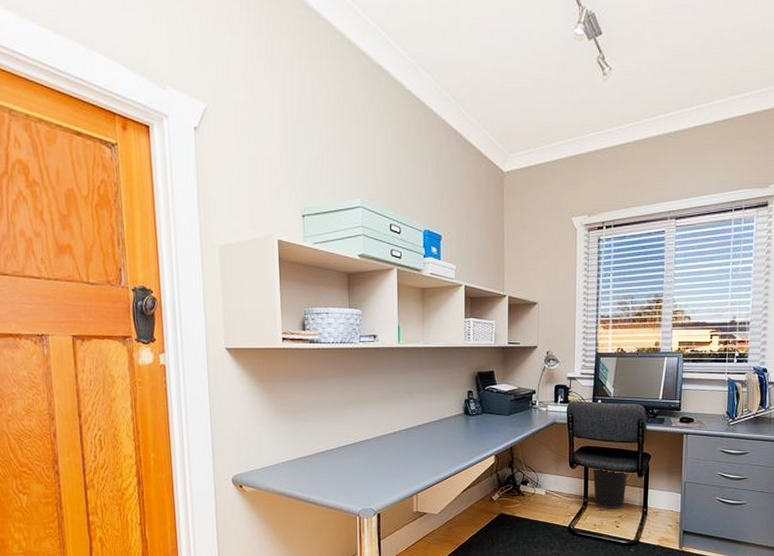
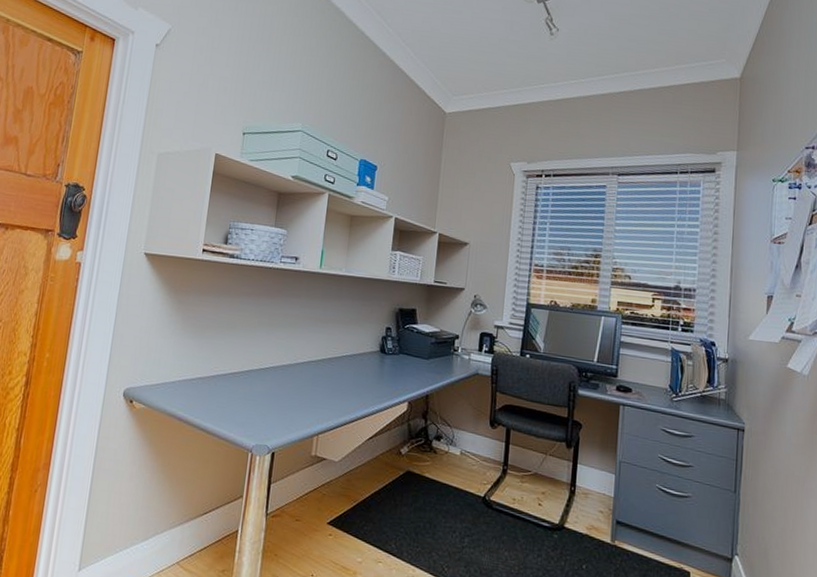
wastebasket: present [592,467,627,509] -> none [515,429,554,483]

